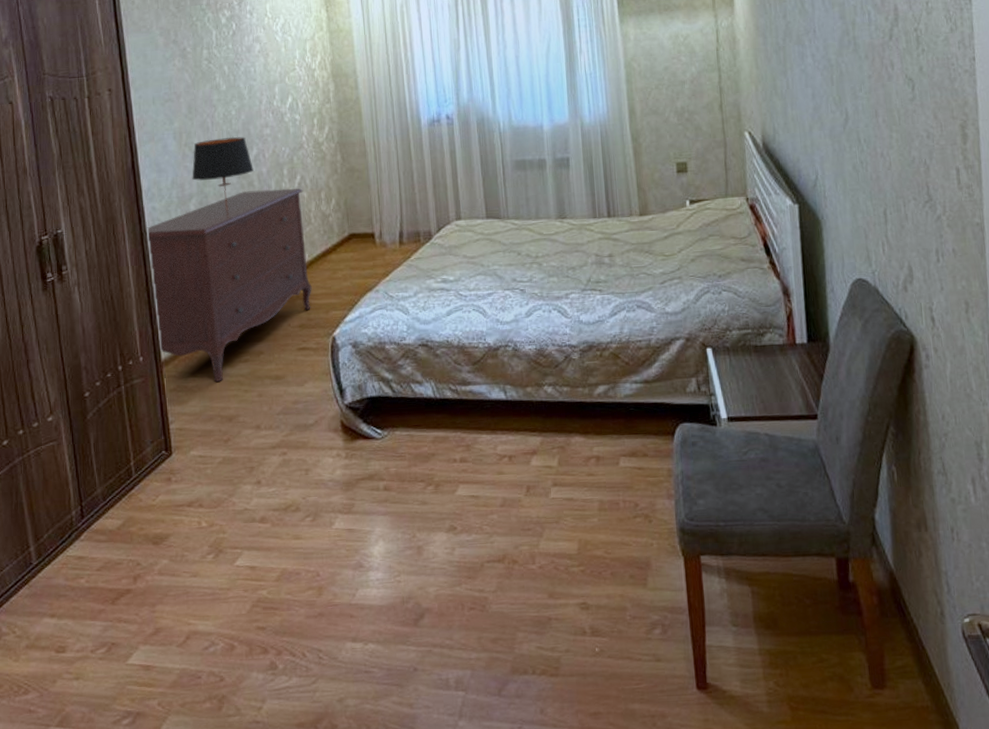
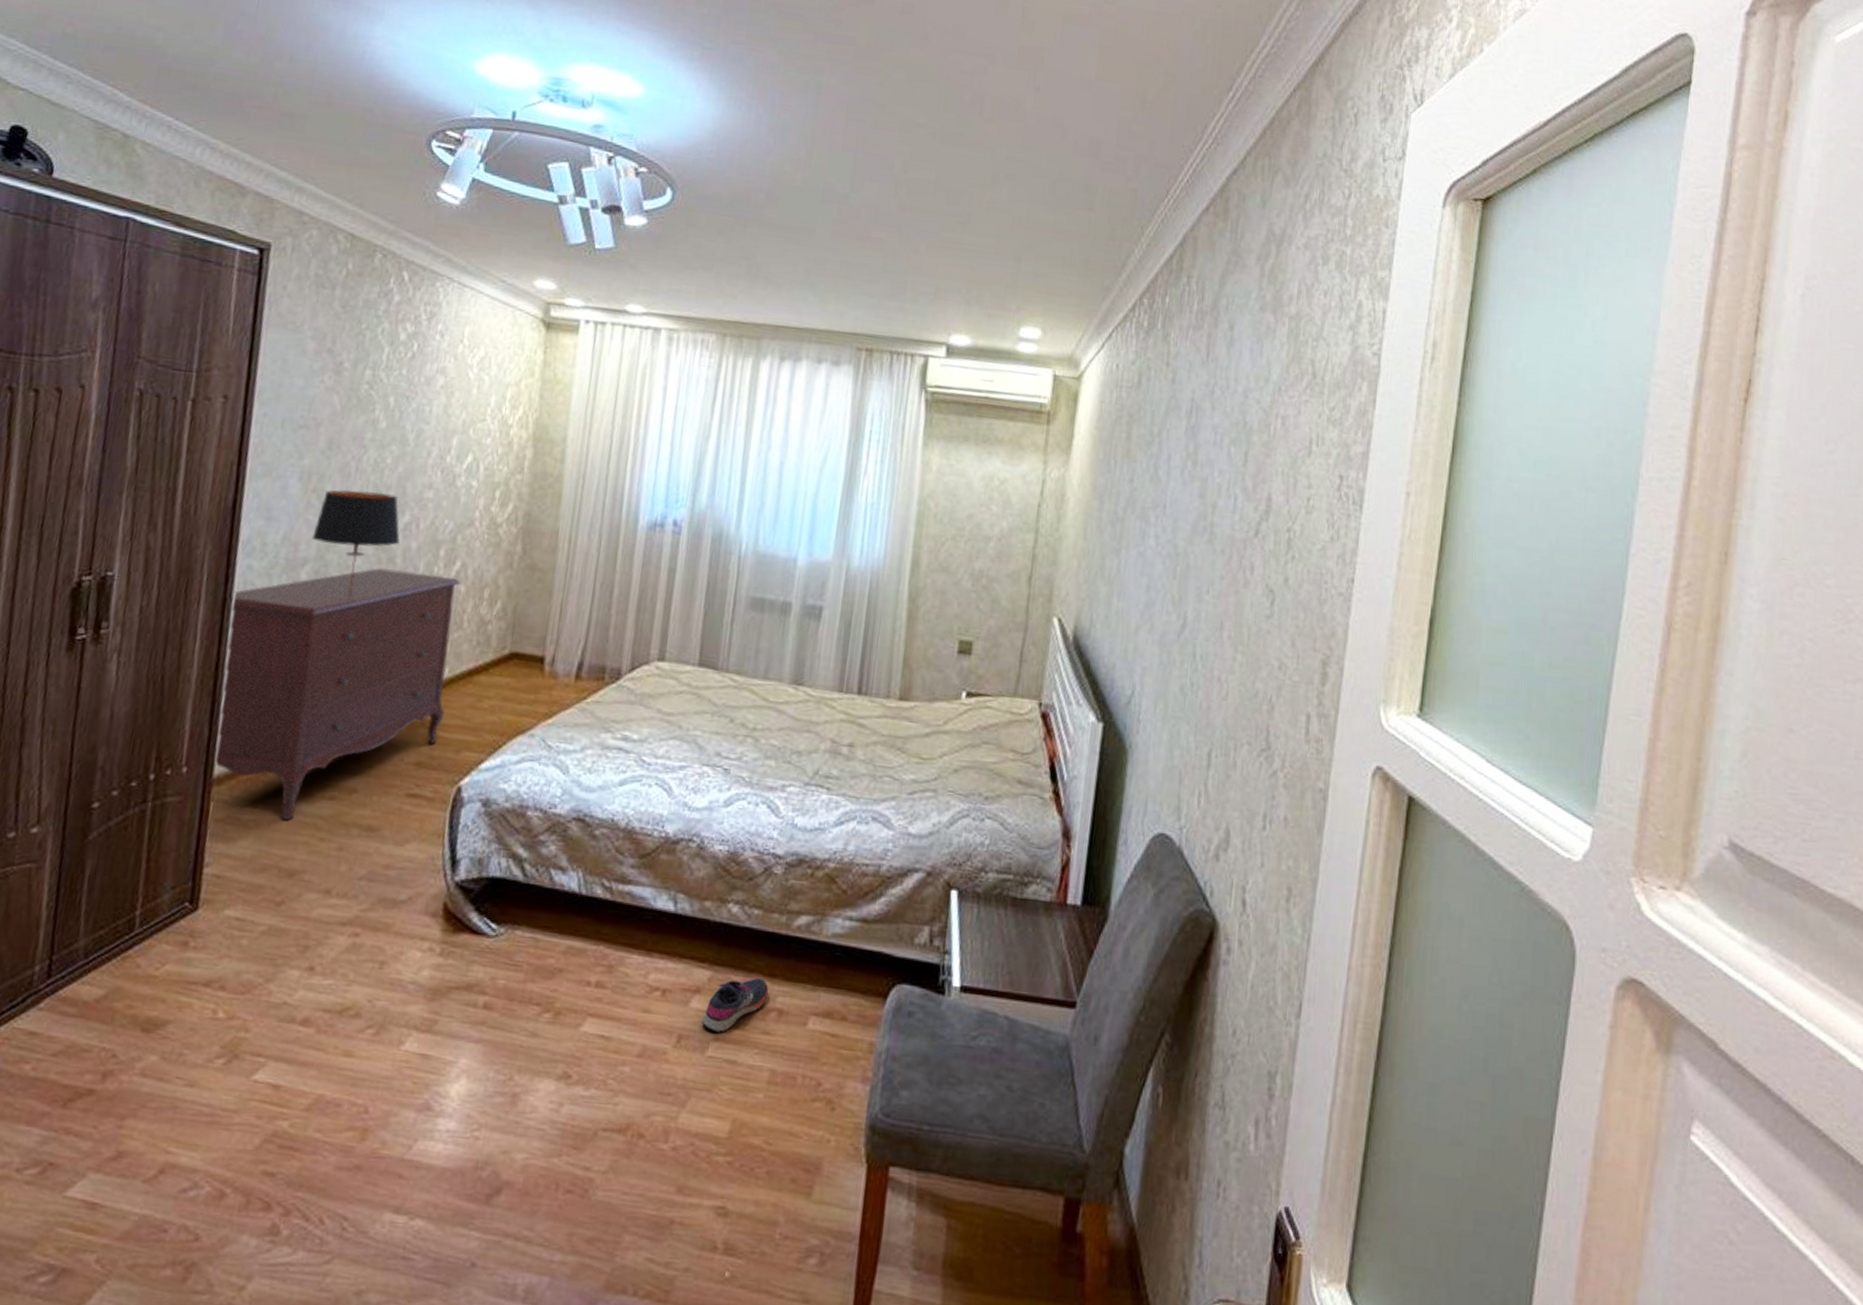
shoe: none [542,436,587,480] -> present [702,977,769,1033]

